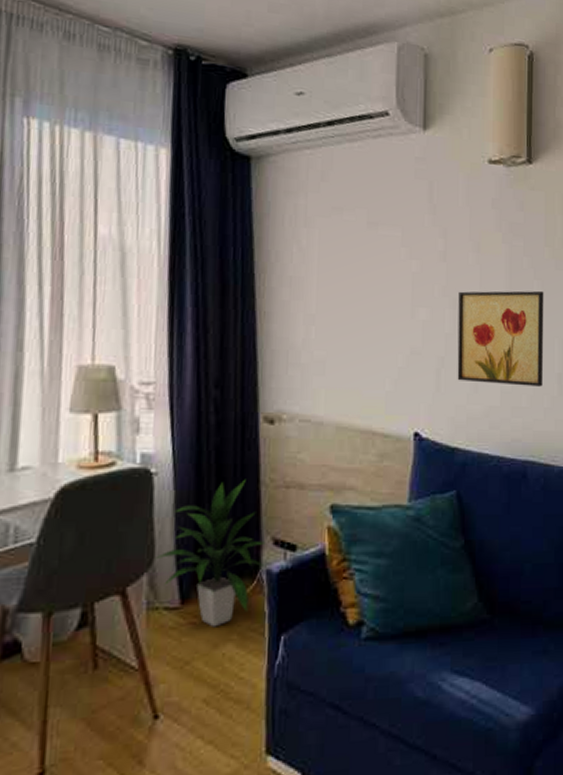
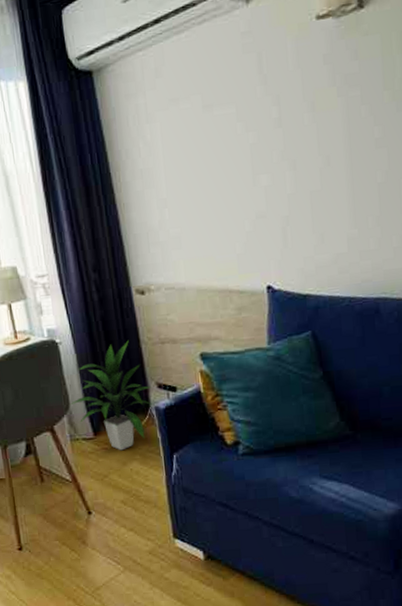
wall art: present [457,290,544,387] -> none [297,135,390,235]

